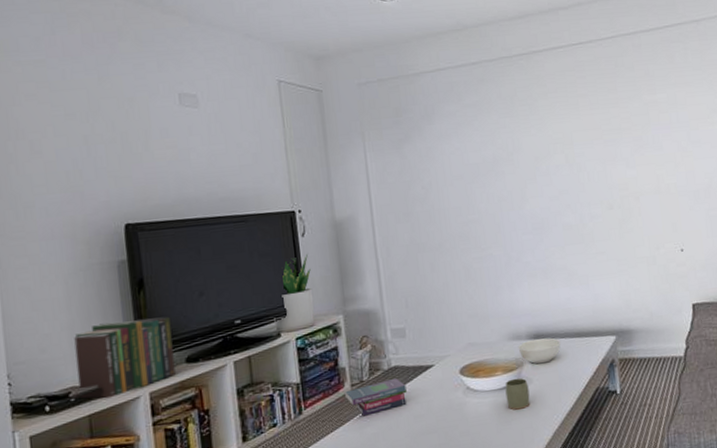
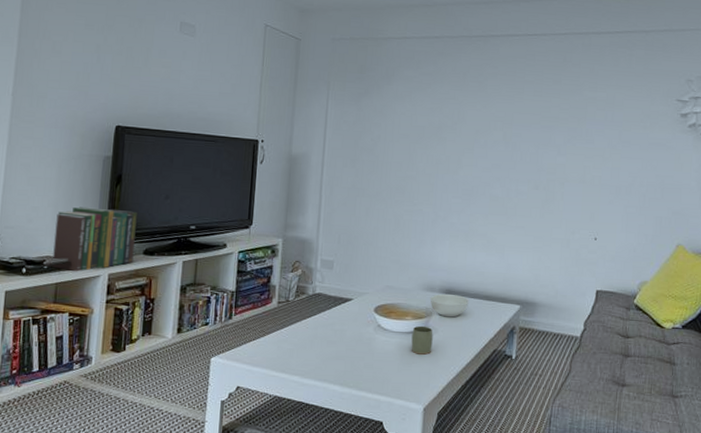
planter: present [274,253,315,333] -> none [223,179,262,246]
books: present [345,377,407,417] -> none [271,303,325,332]

